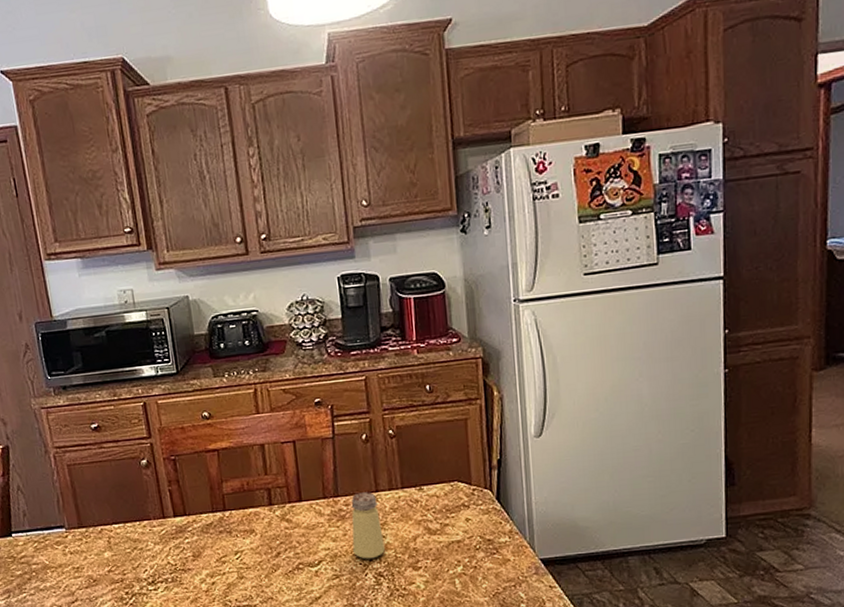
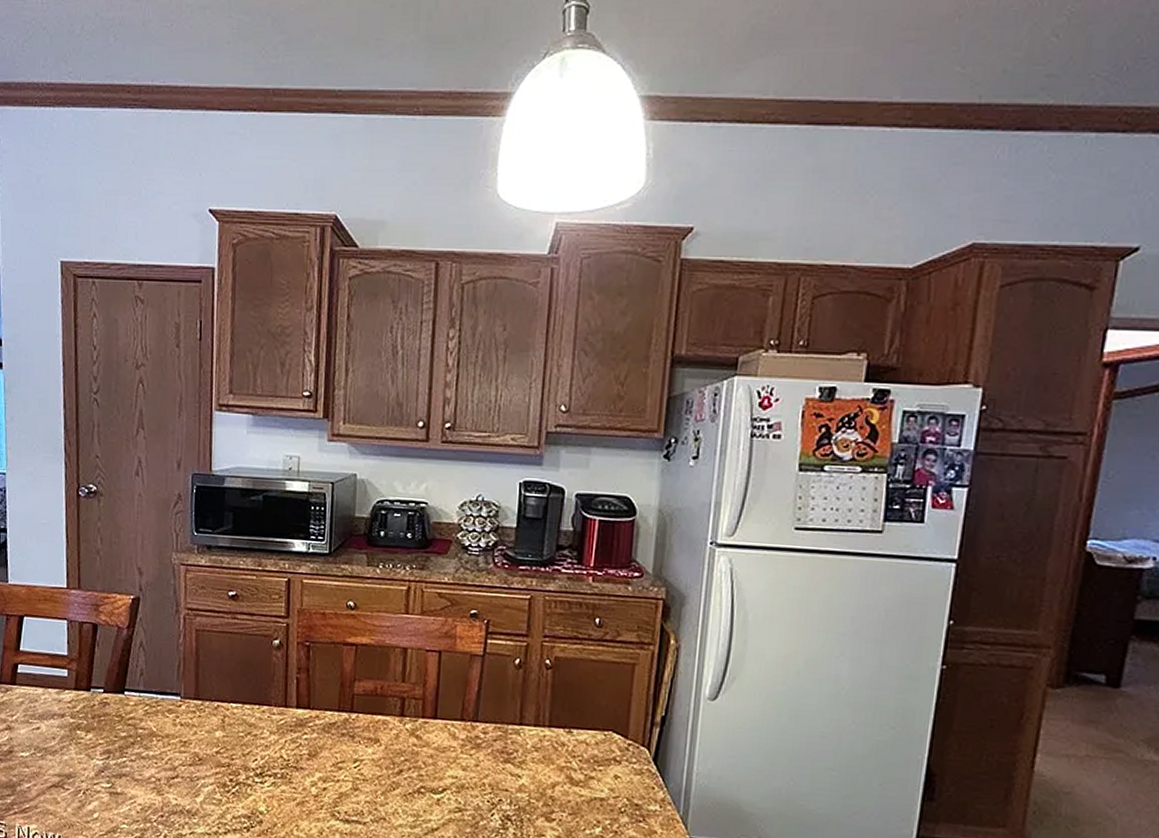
saltshaker: present [351,492,385,559] -> none [483,721,519,799]

